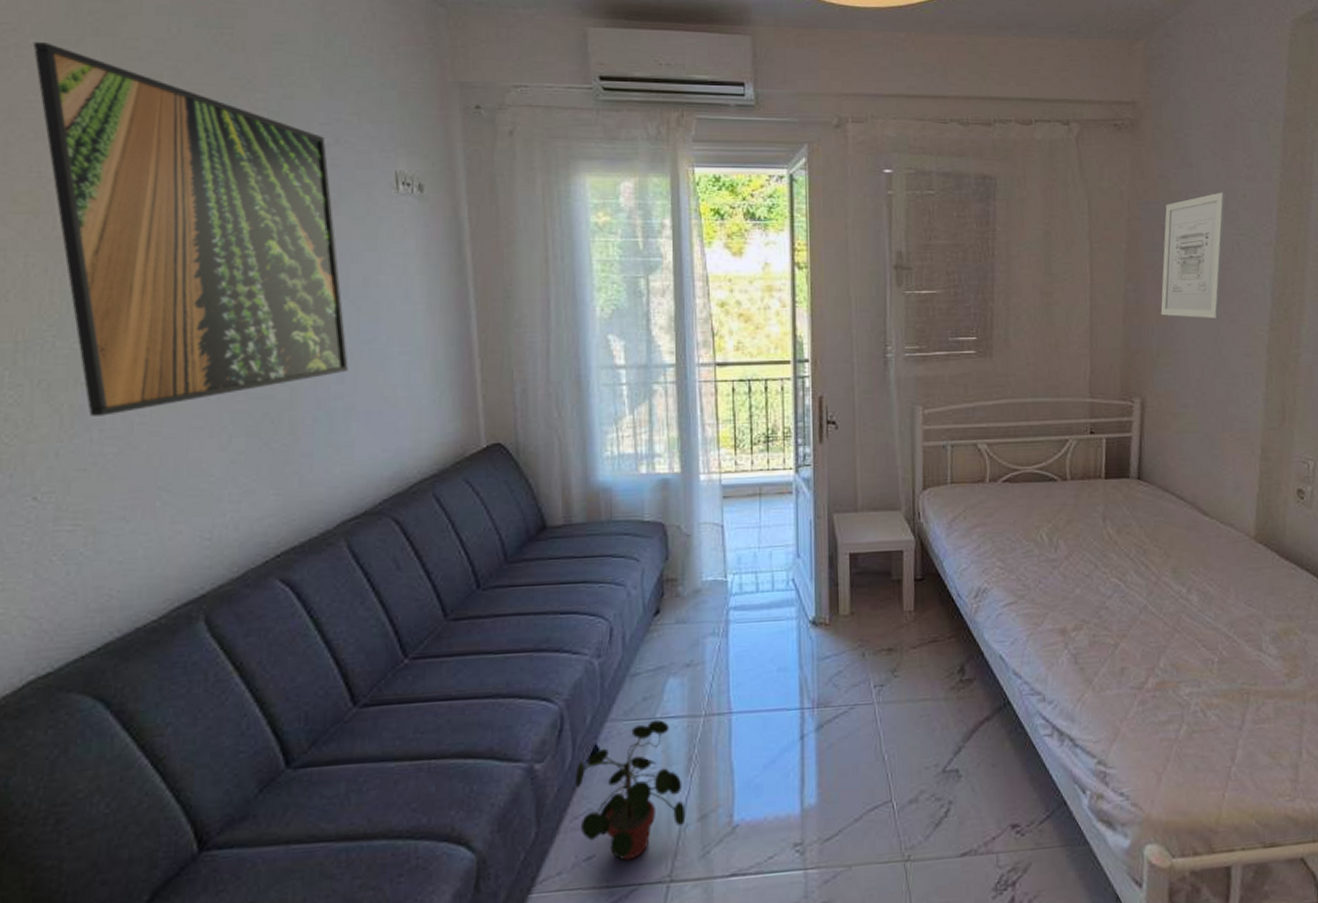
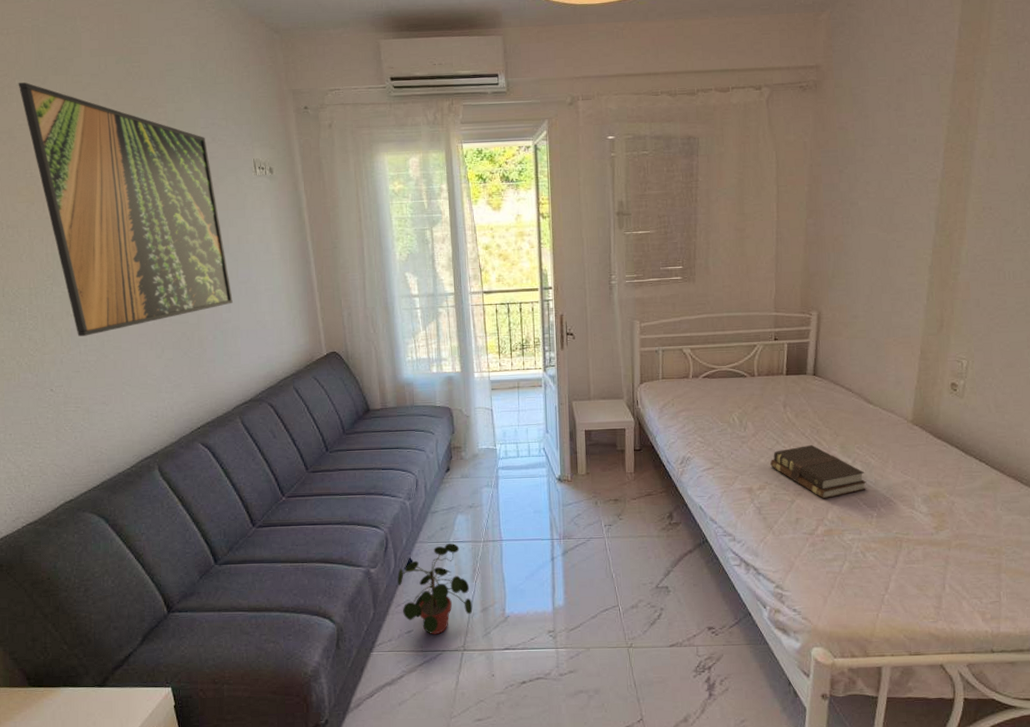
bible: none [1087,569,1205,641] -> present [770,444,867,499]
wall art: present [1160,192,1226,318] -> none [836,138,898,245]

